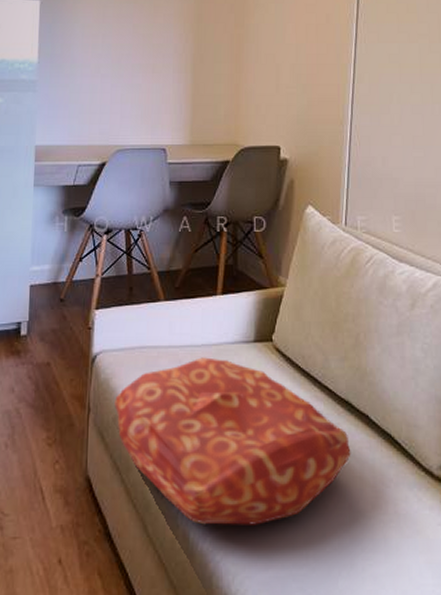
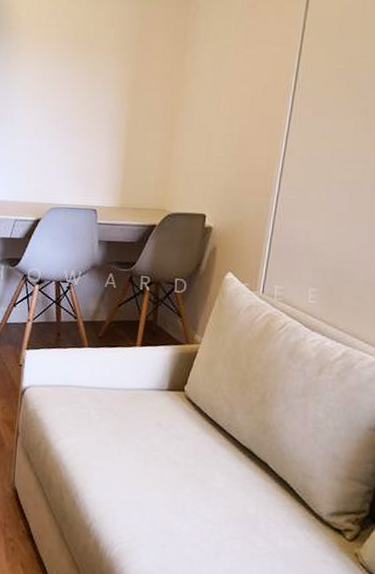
cushion: present [114,357,351,525] -> none [40,399,249,543]

